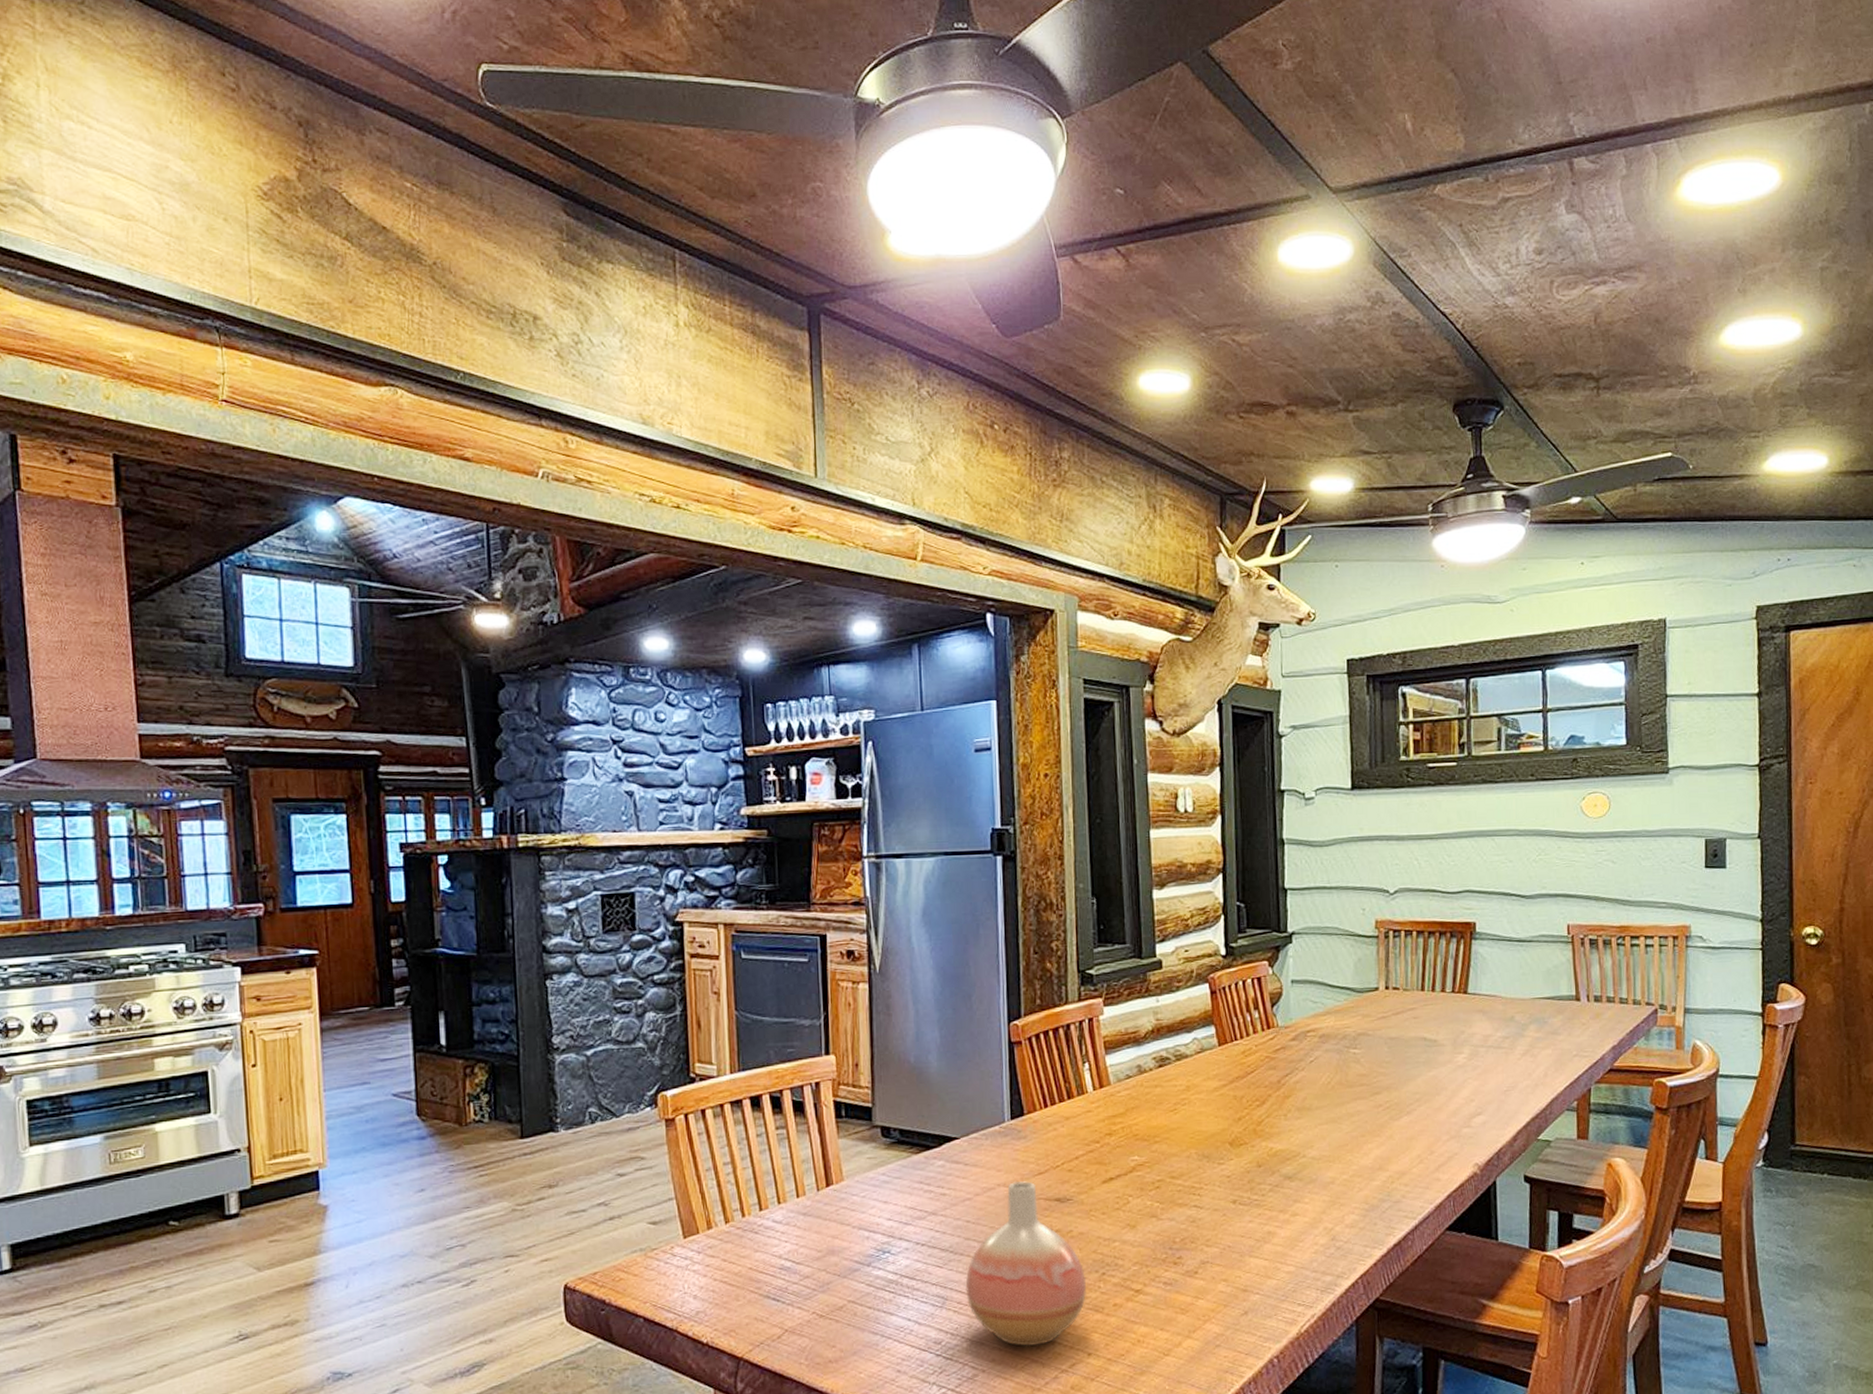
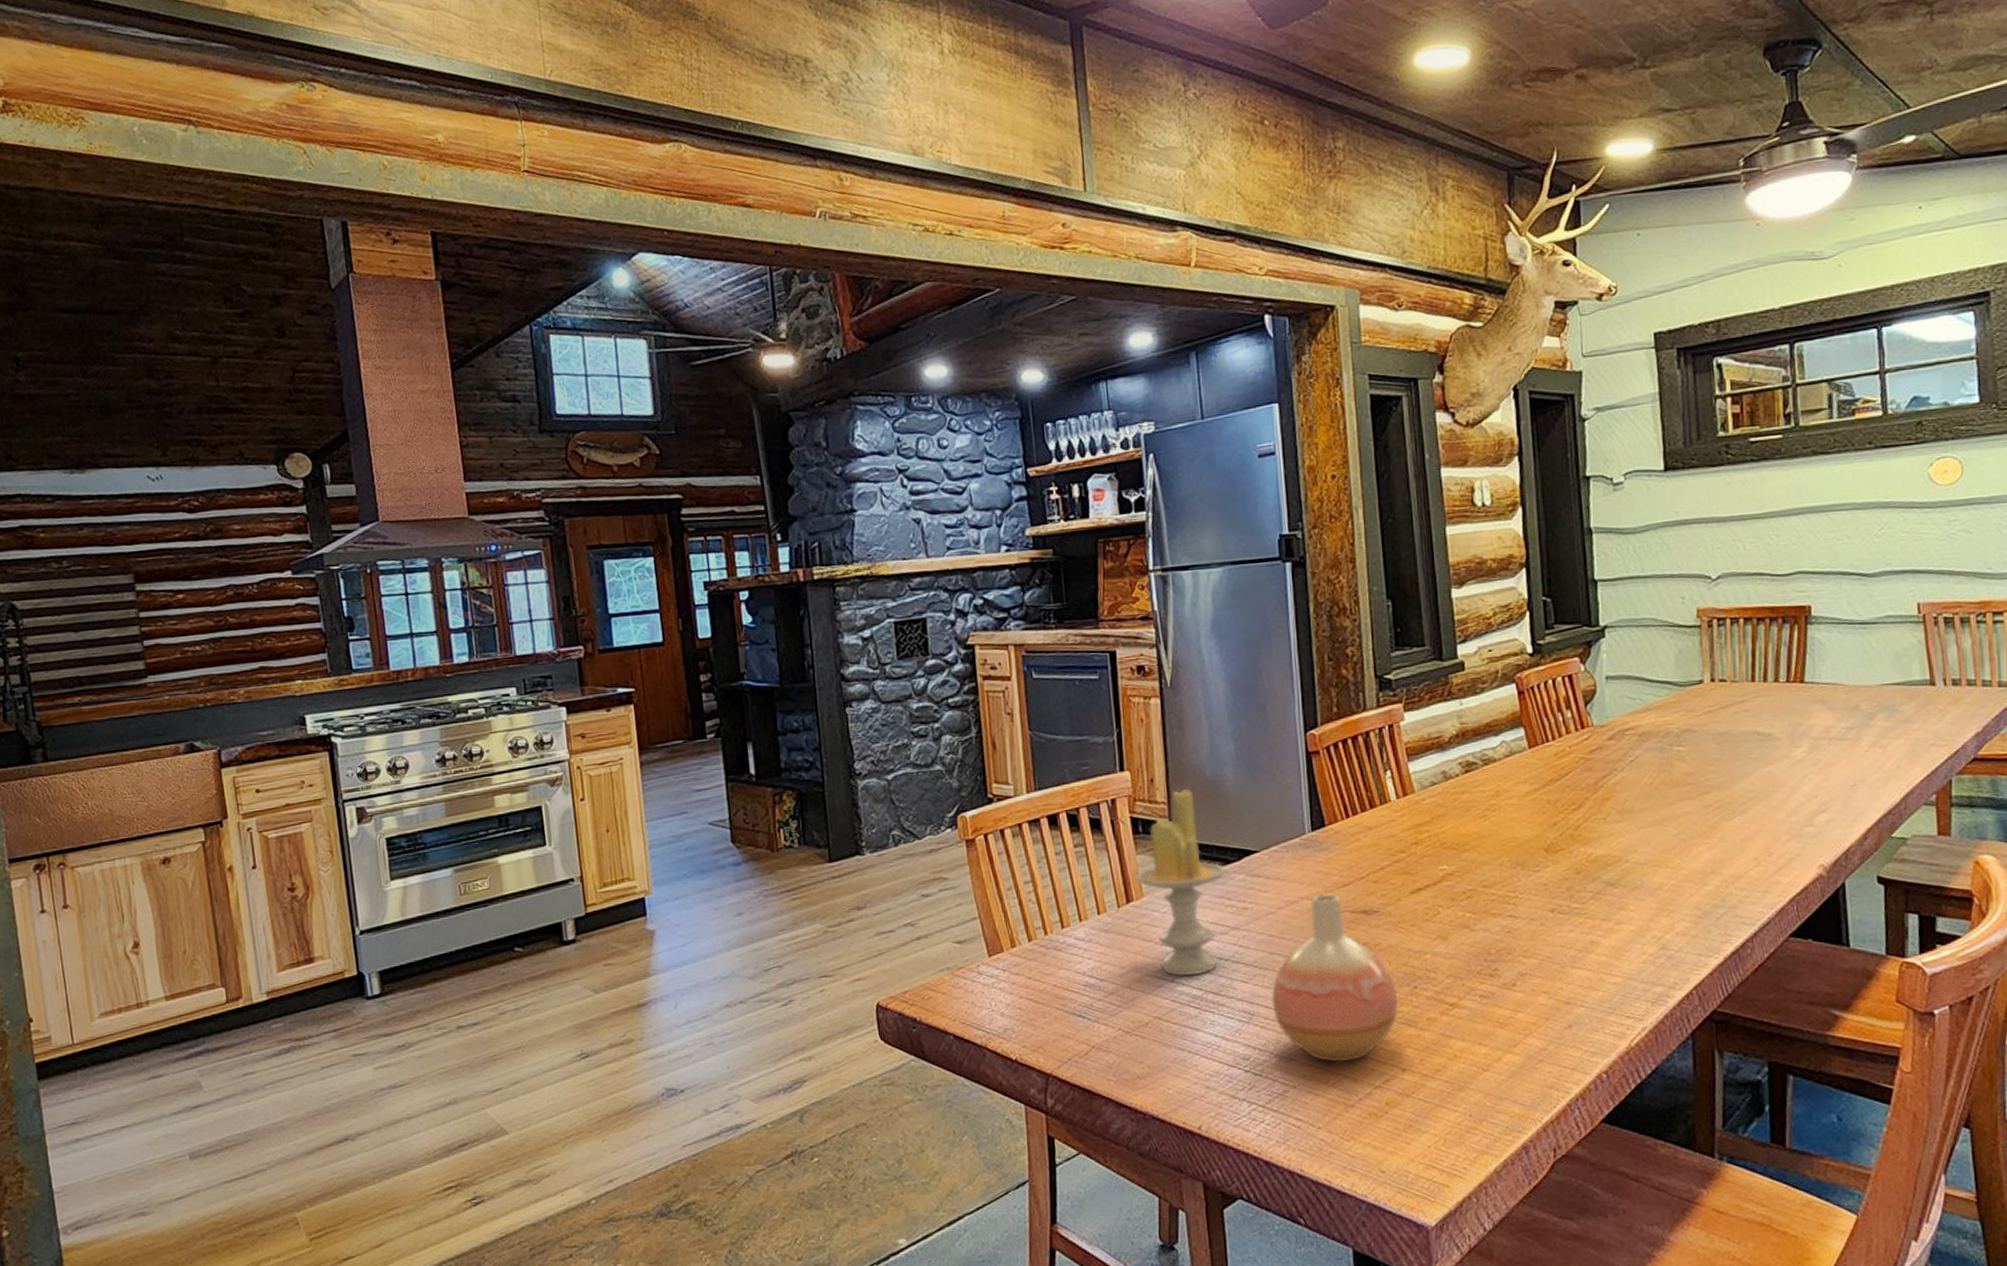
candle: none [835,1075,927,1261] -> present [1134,789,1227,976]

